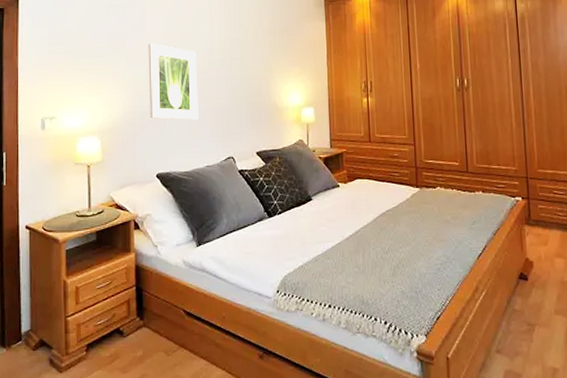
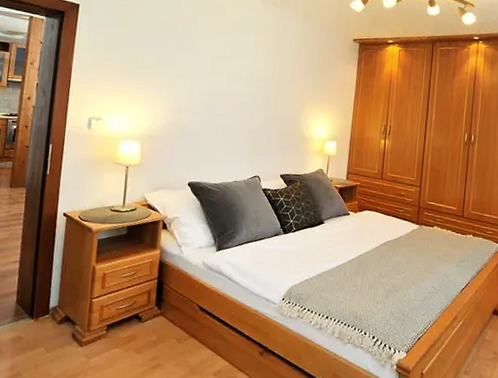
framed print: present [148,43,199,121] -> none [188,63,238,140]

